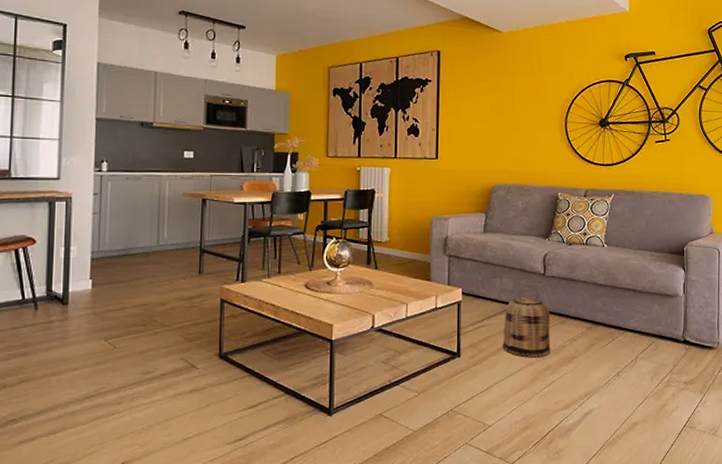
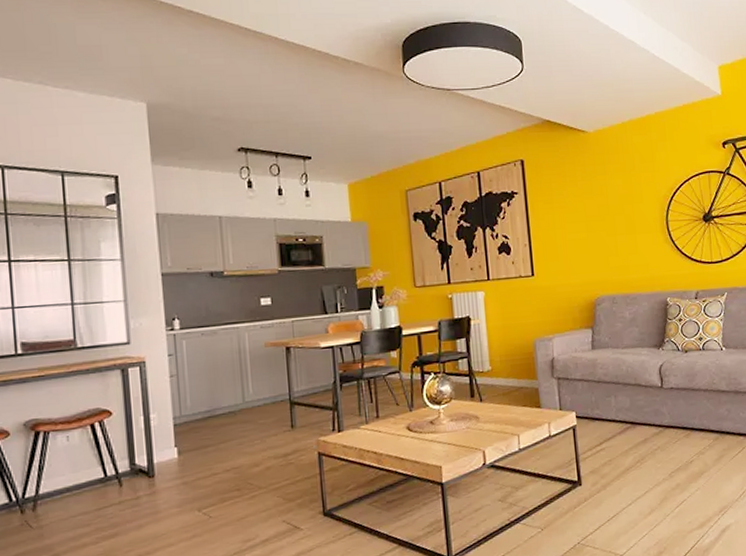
basket: present [503,285,551,358] -> none [624,400,678,478]

